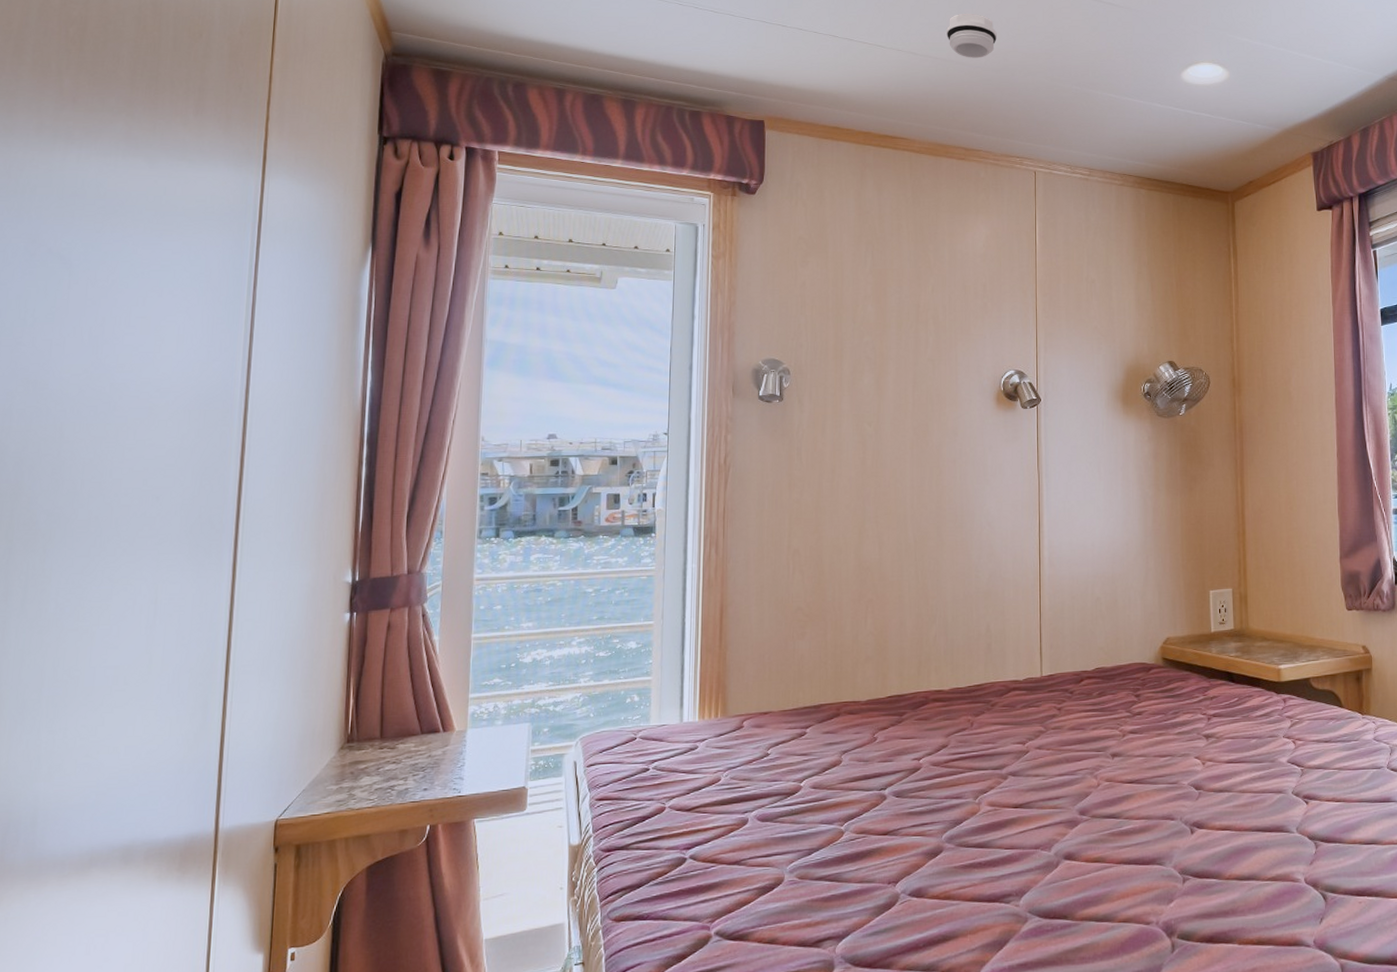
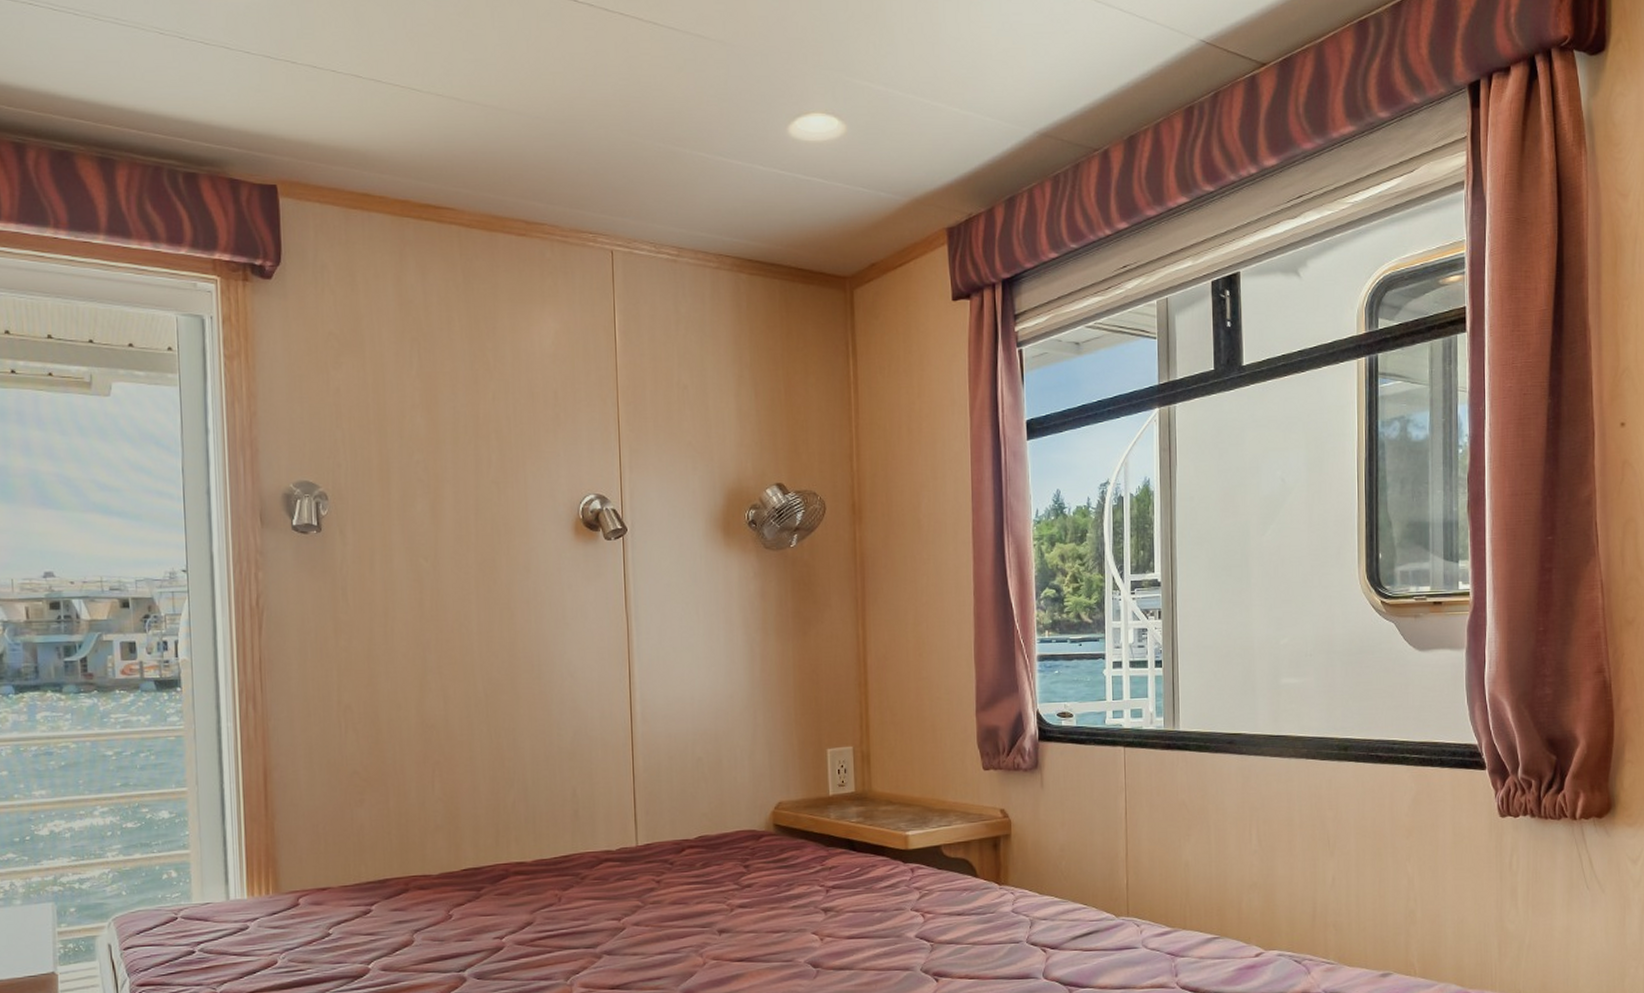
smoke detector: present [947,13,997,58] -> none [497,47,560,106]

